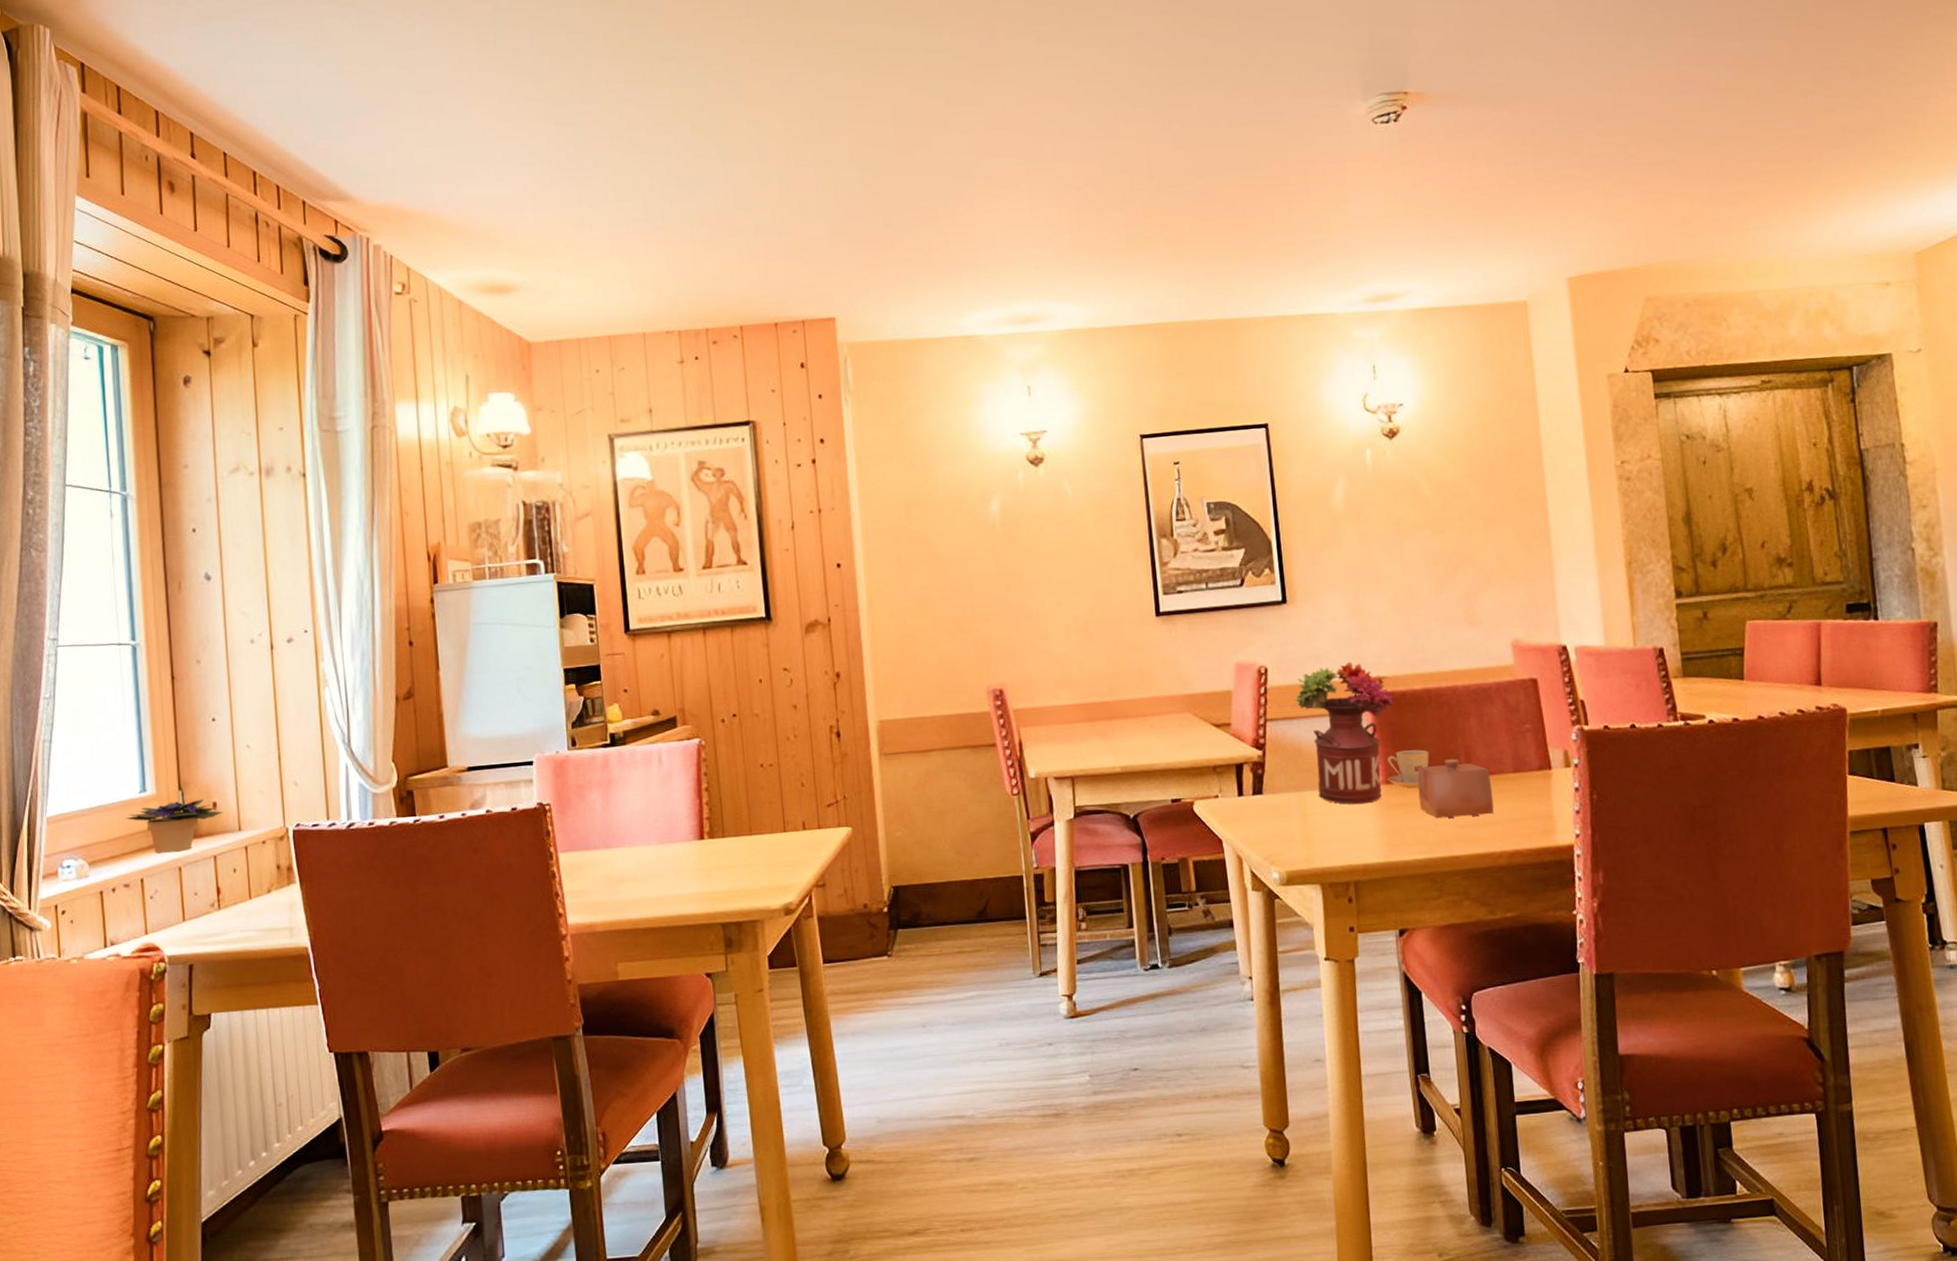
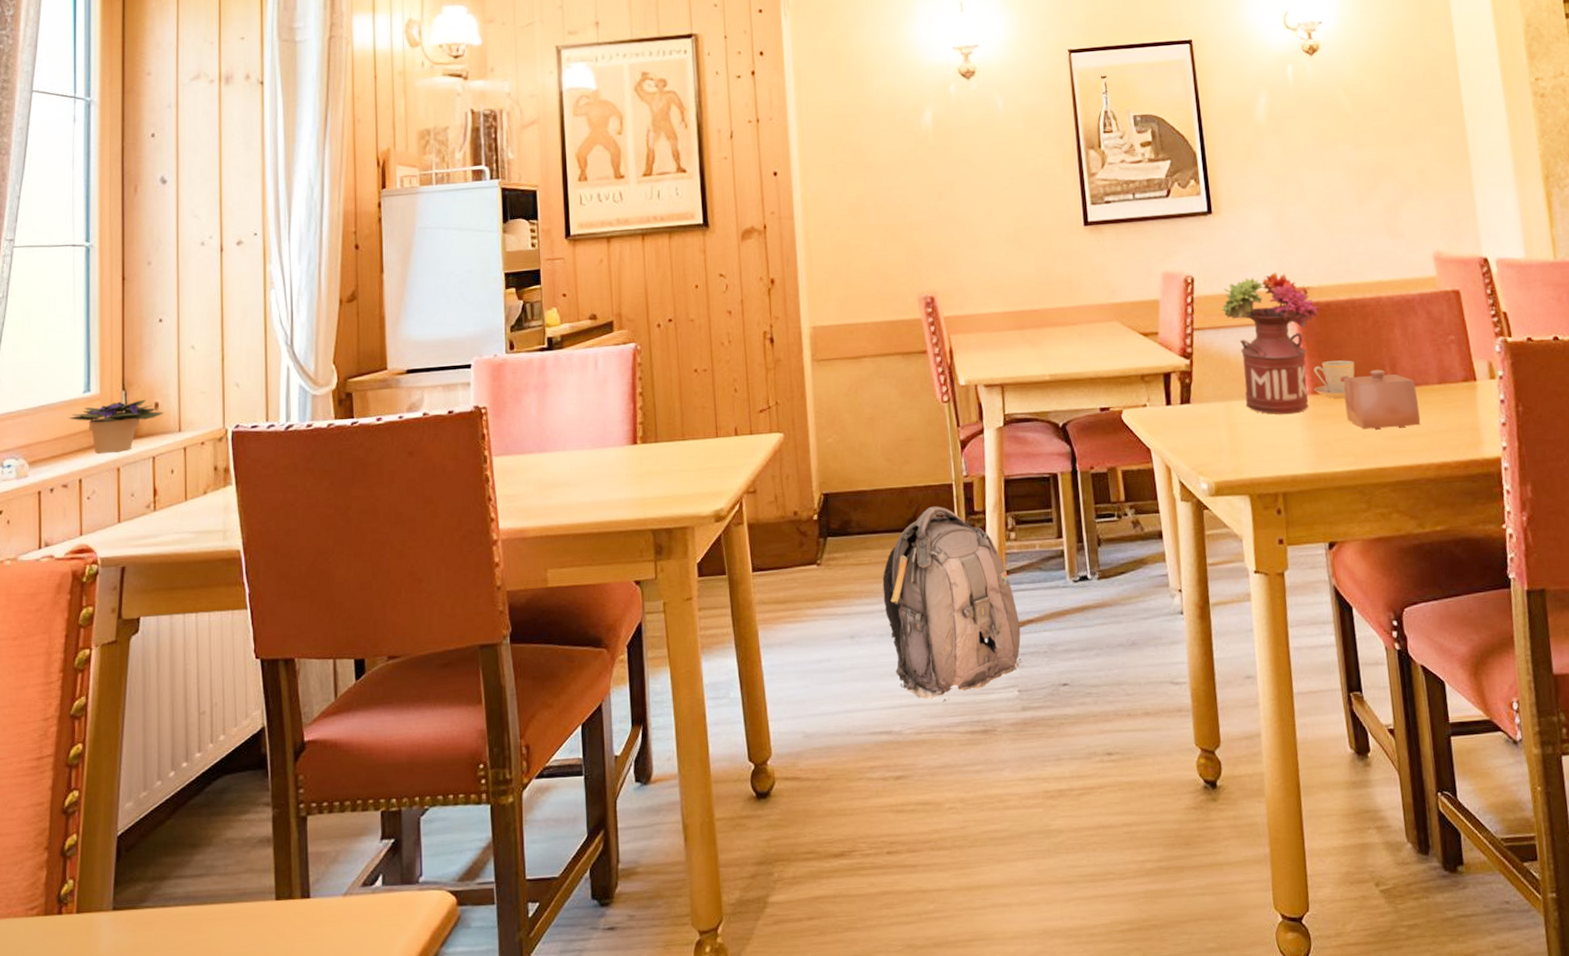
backpack: none [953,897,1092,1088] -> present [882,506,1021,702]

